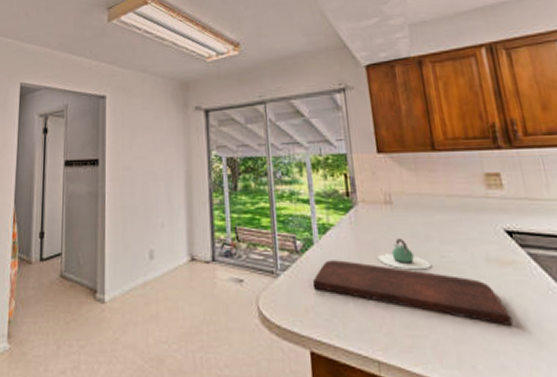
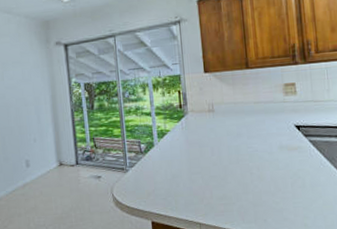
cutting board: present [312,260,513,326] -> none [153,156,294,192]
teapot: present [377,239,432,270] -> none [202,137,241,159]

